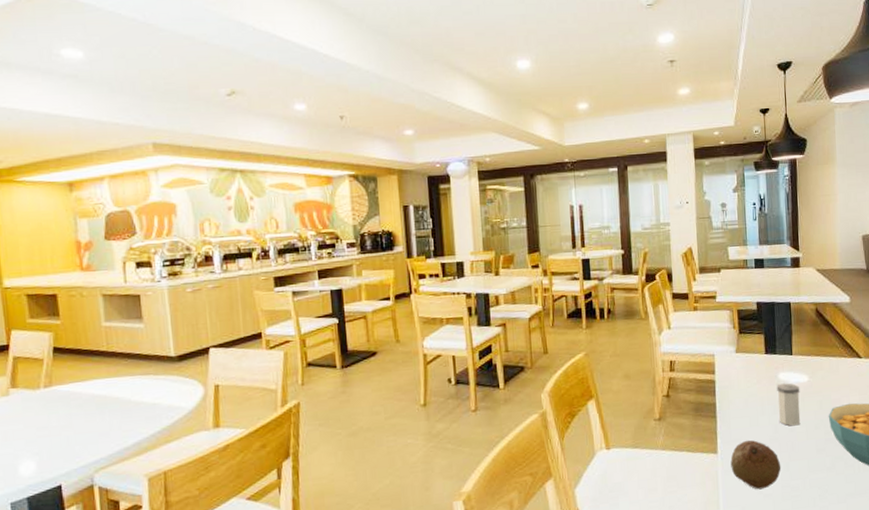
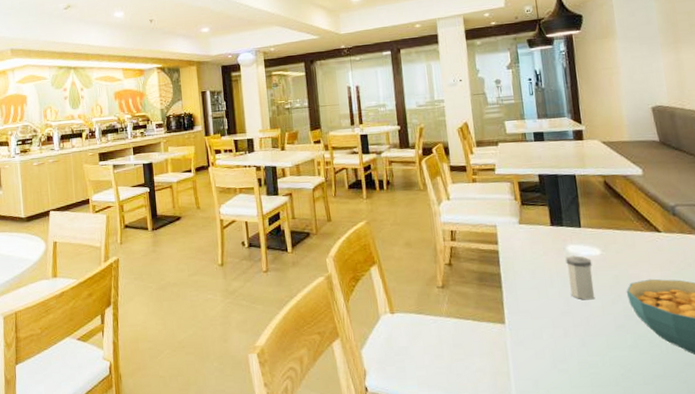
fruit: present [730,440,781,490] -> none [519,312,576,364]

